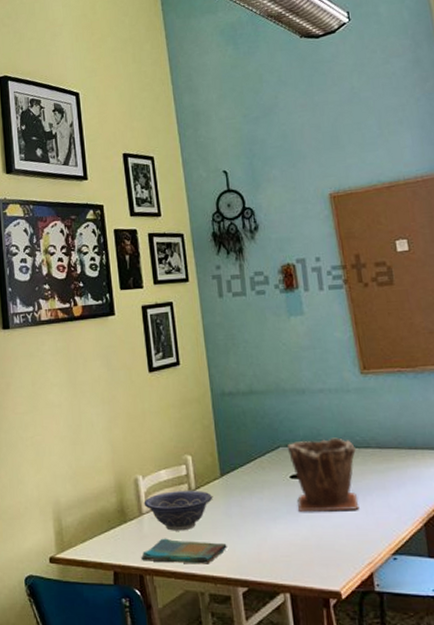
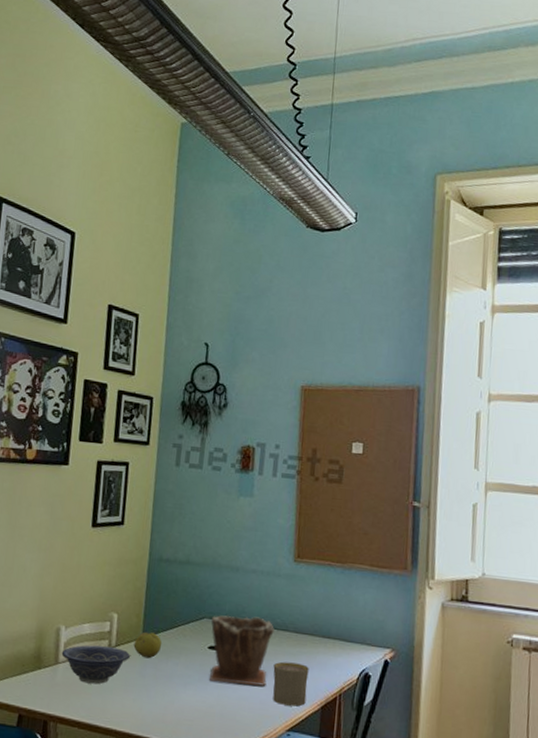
dish towel: present [140,538,227,564] -> none [48,688,135,719]
fruit: none [213,469,243,497] -> present [133,632,162,659]
cup: none [362,480,406,527] -> present [273,661,309,707]

